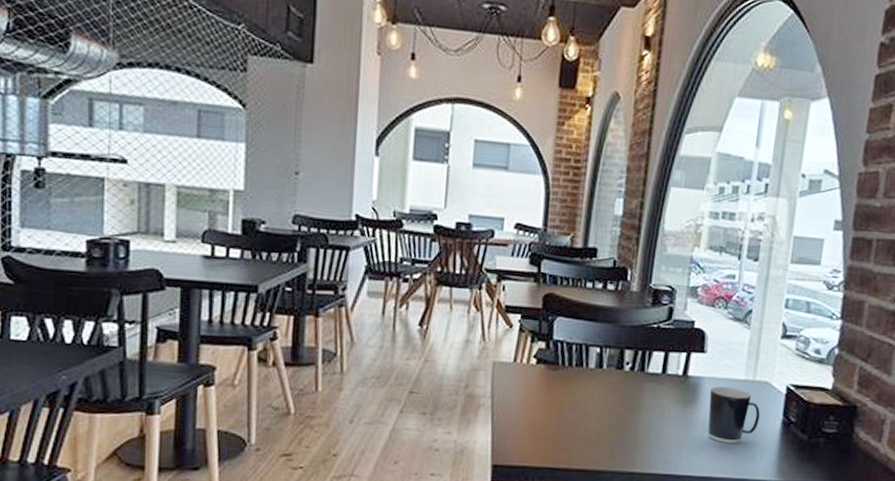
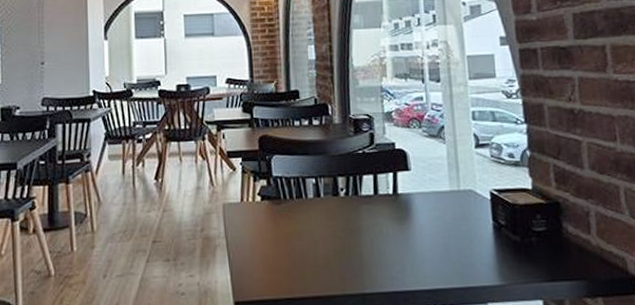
mug: present [707,387,760,444] -> none [420,200,472,254]

